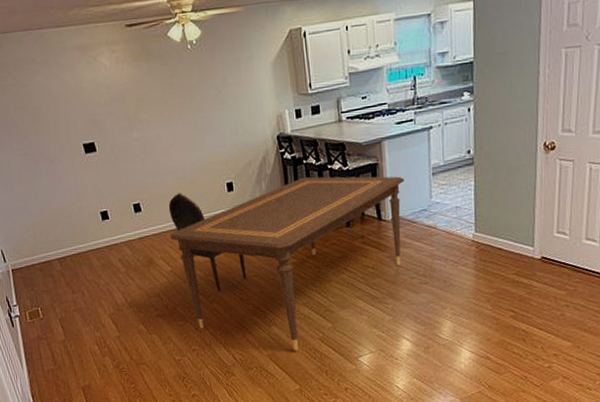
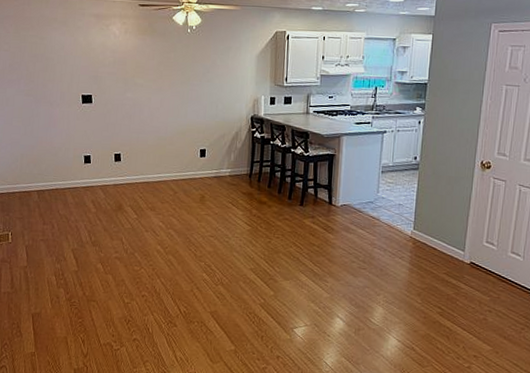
dining chair: present [168,193,247,292] -> none [145,151,204,245]
dining table: present [170,176,405,350] -> none [142,155,357,312]

